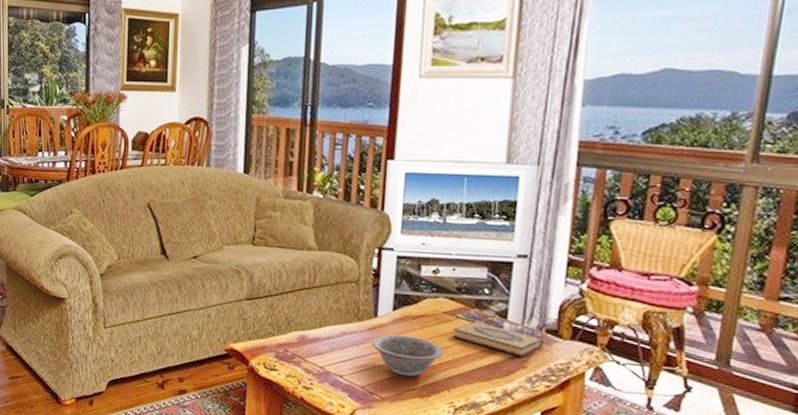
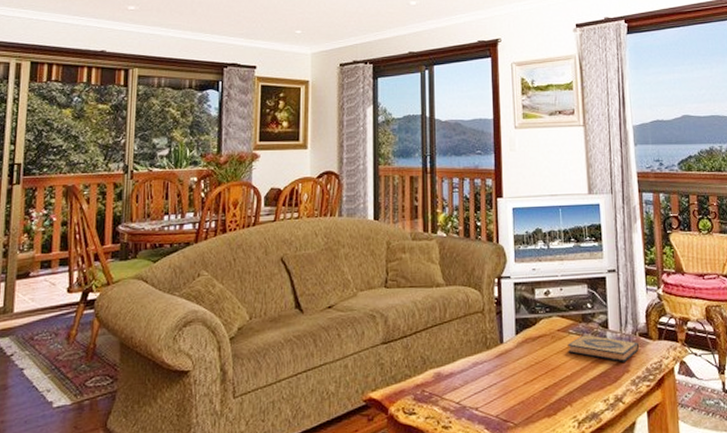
decorative bowl: present [371,334,444,377] -> none [500,357,562,398]

